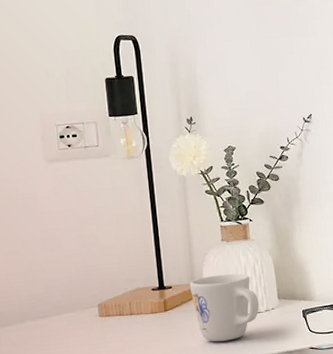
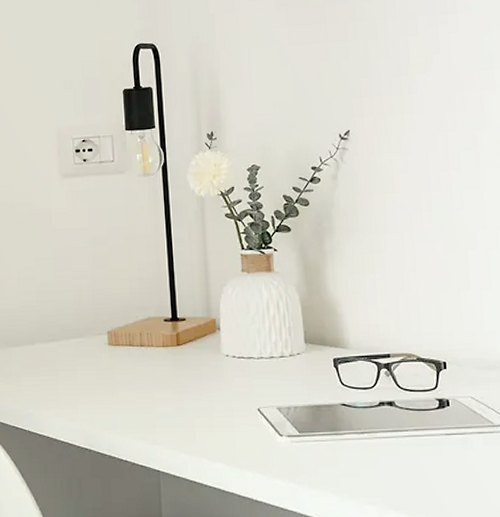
mug: present [189,273,260,342] -> none [204,309,283,386]

